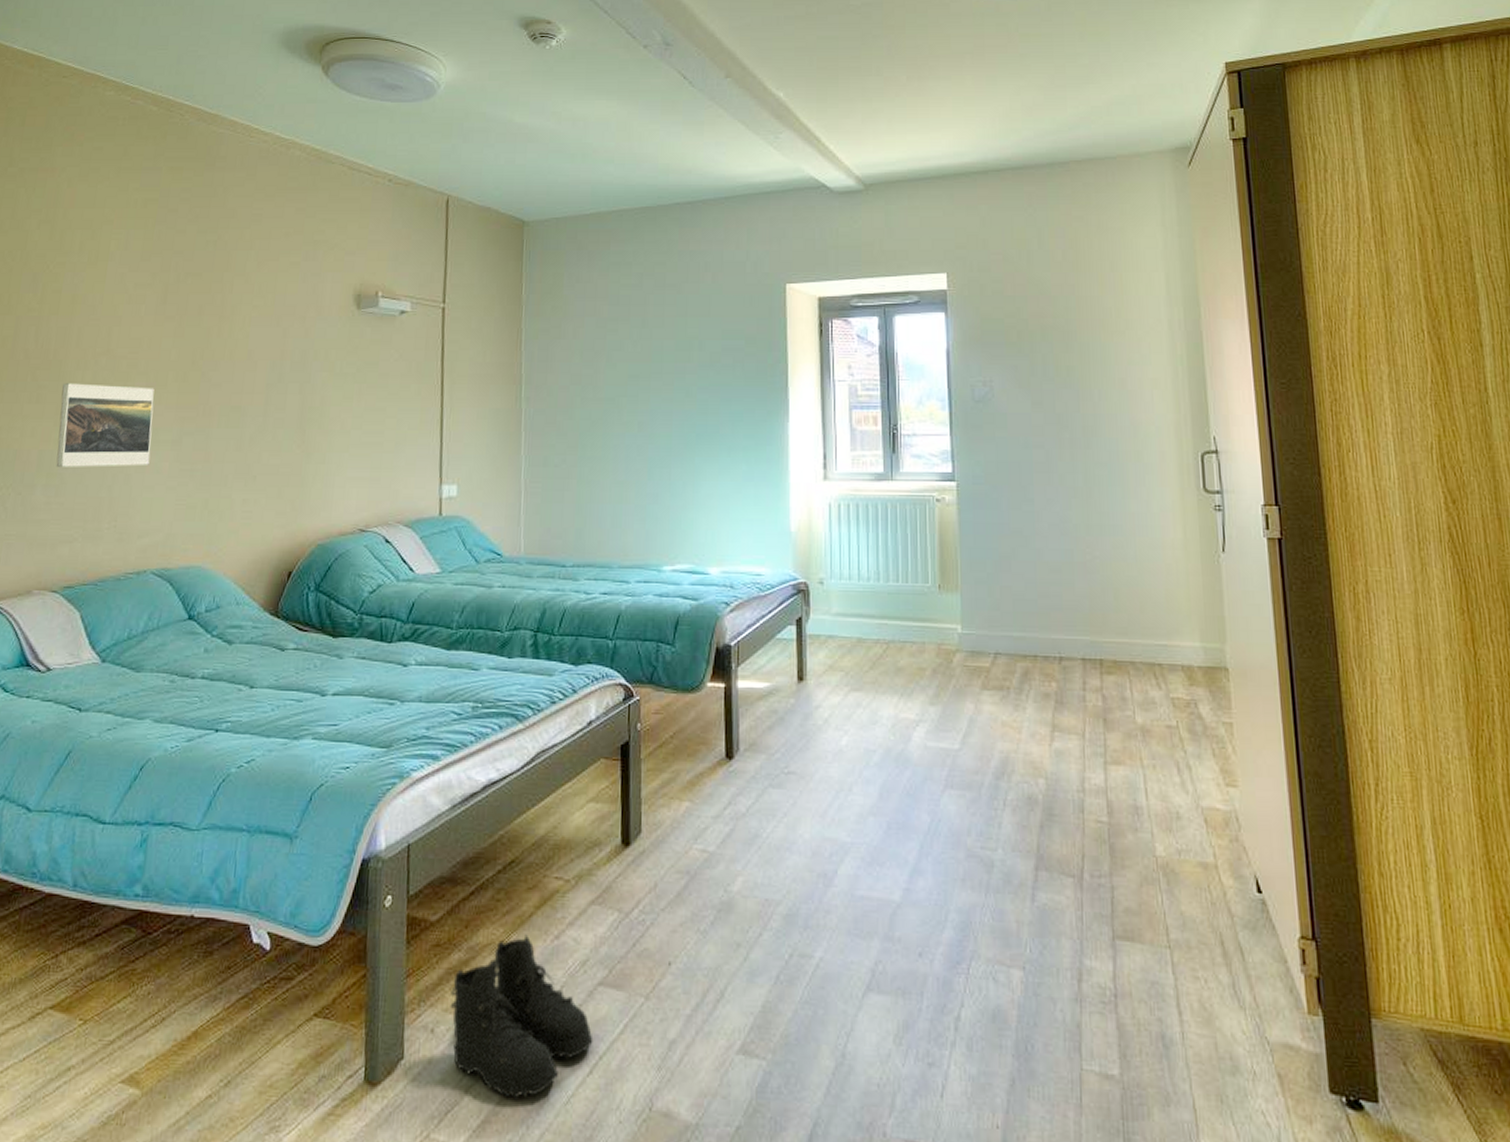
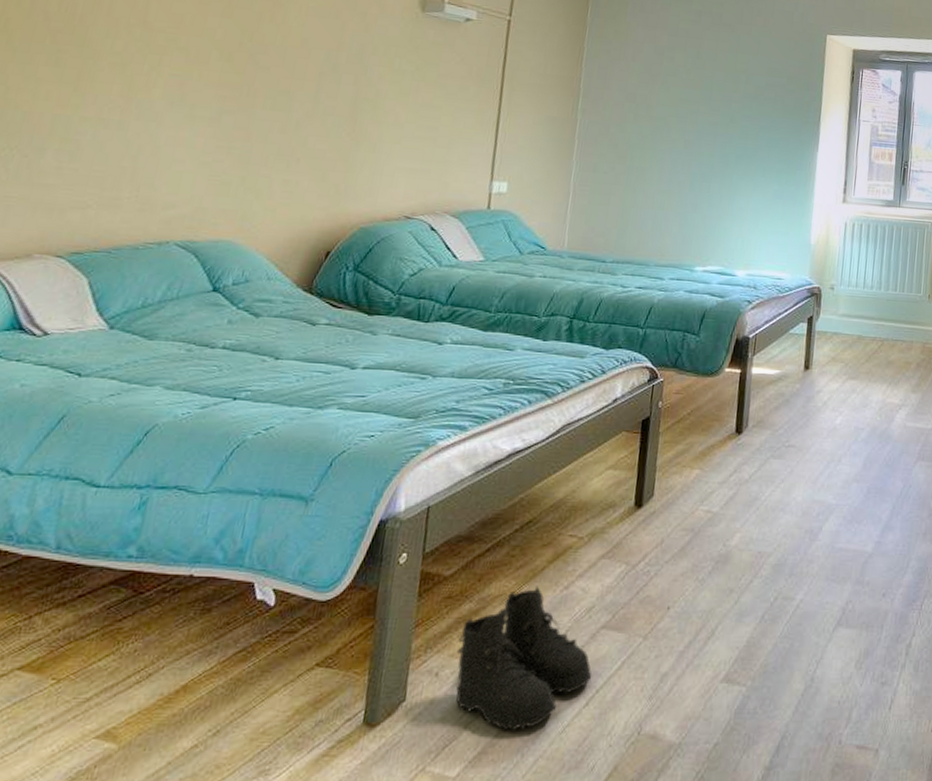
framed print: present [56,383,155,467] -> none [72,50,195,139]

